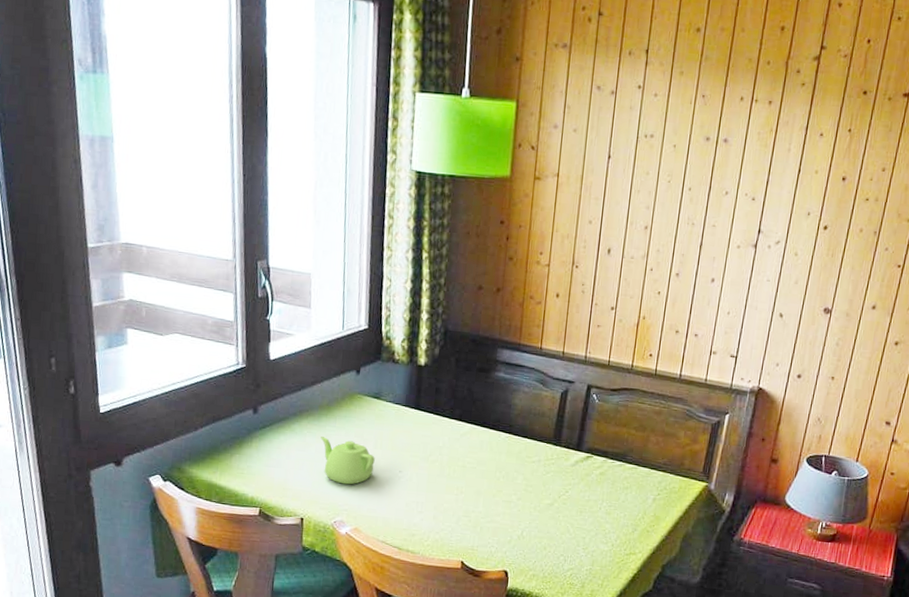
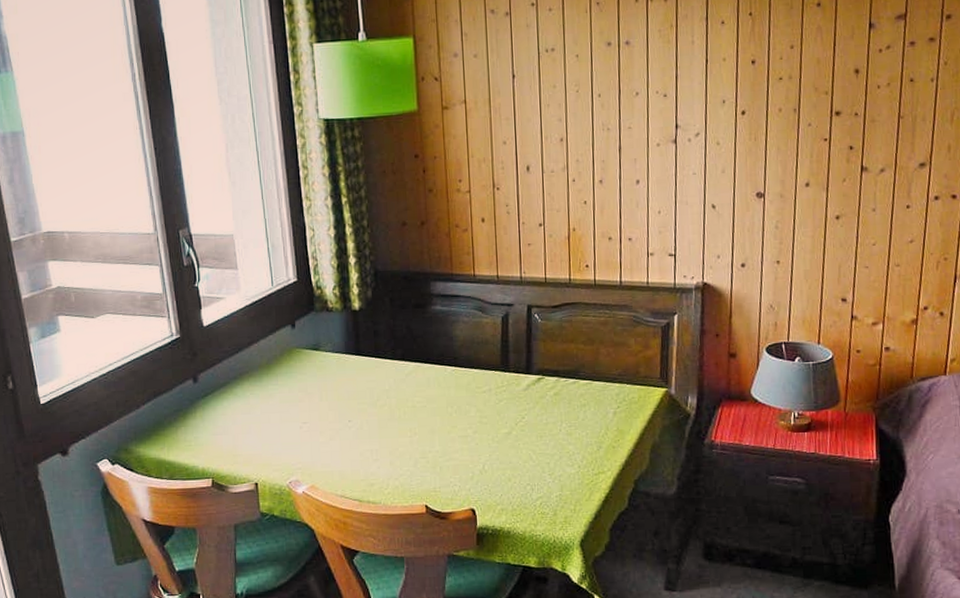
teapot: present [321,437,375,485] -> none [264,396,323,442]

